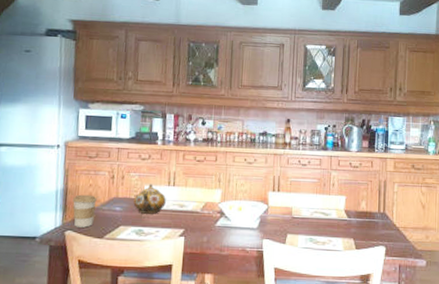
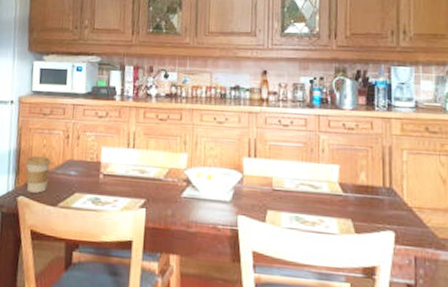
teapot: present [133,184,166,214] -> none [89,145,125,181]

